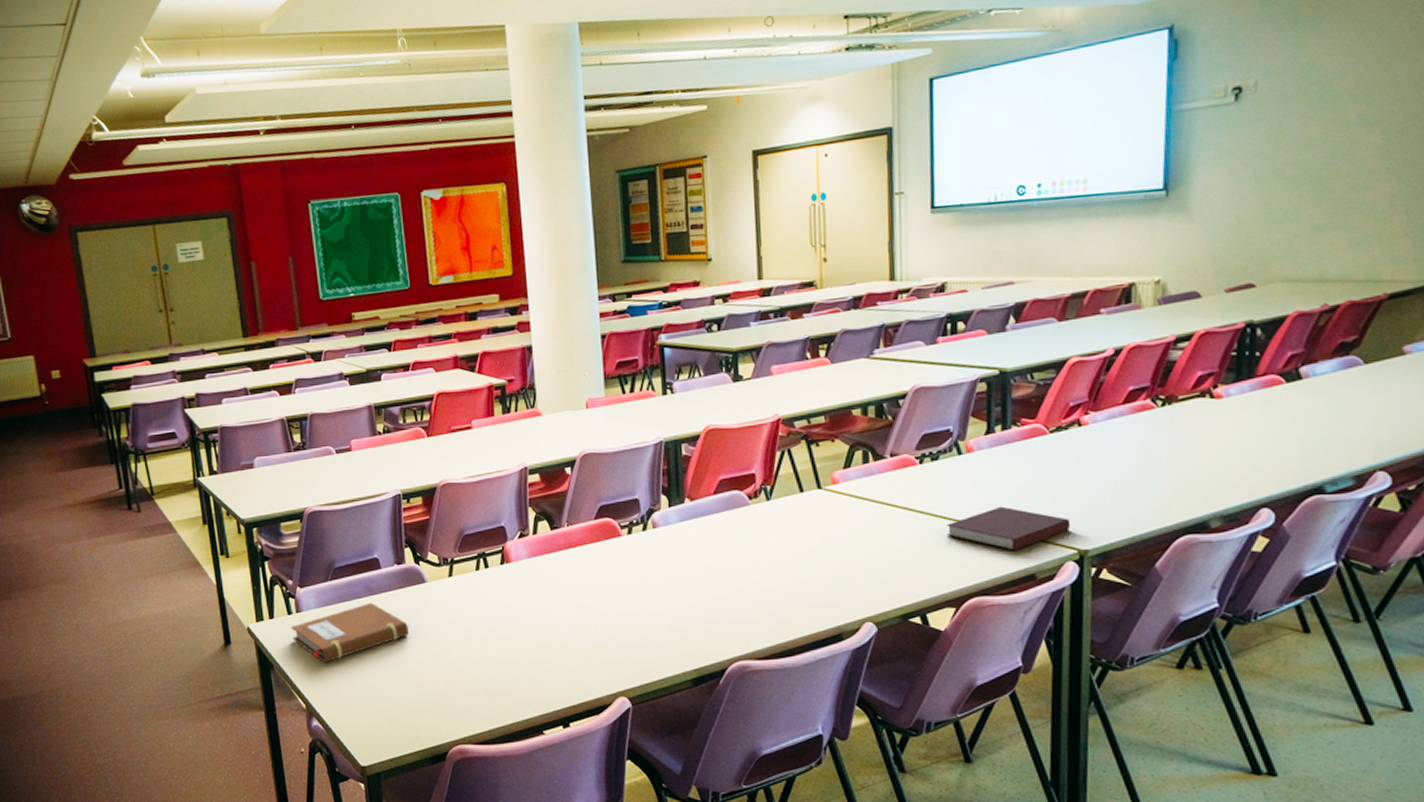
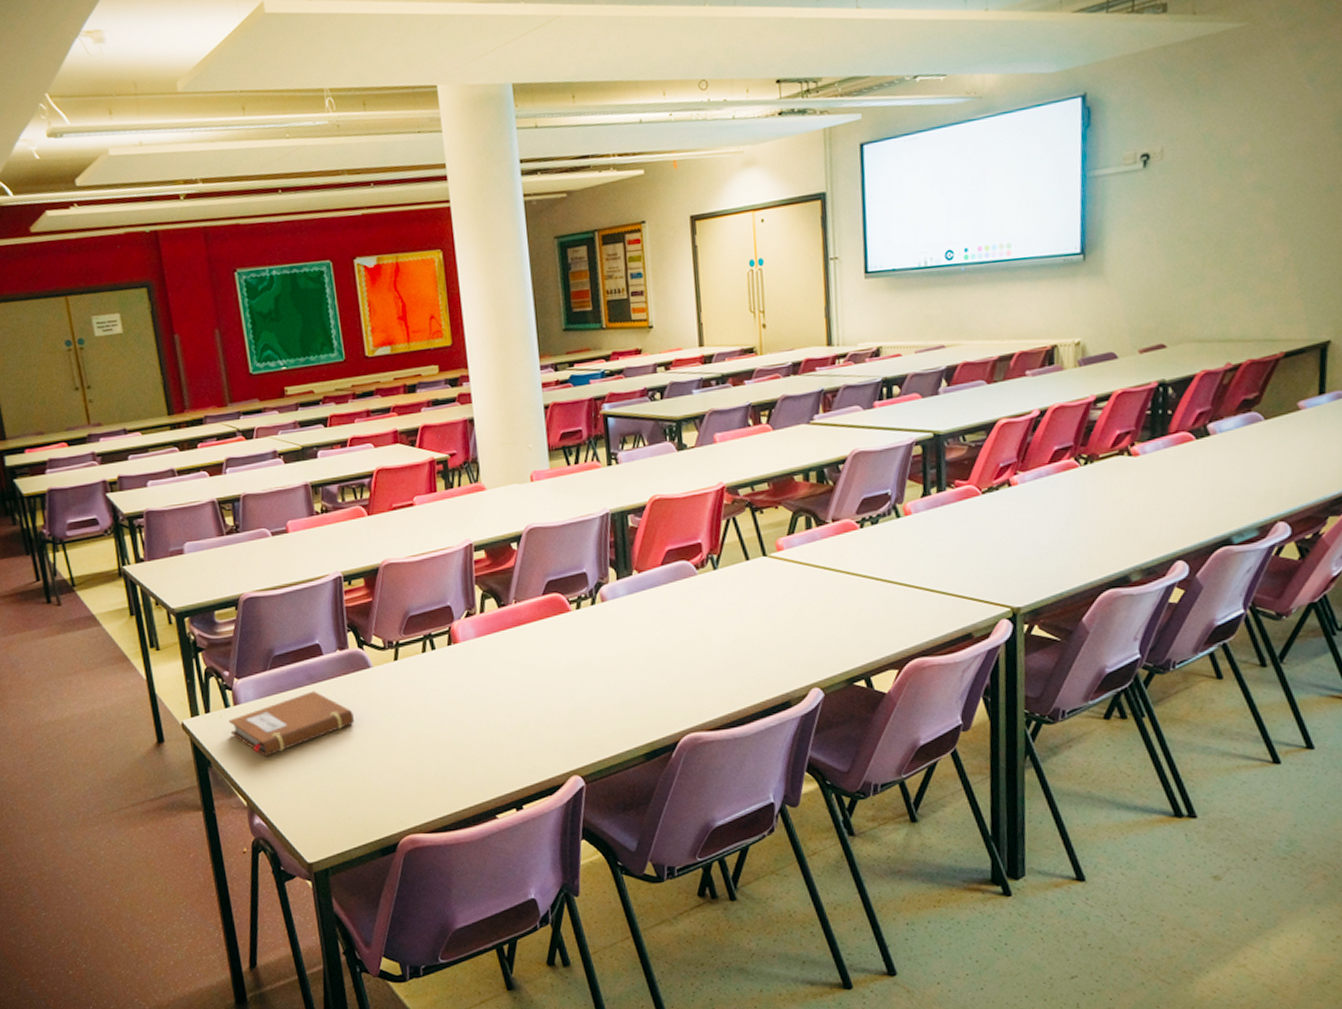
notebook: present [946,506,1071,551] -> none [887,567,1004,611]

